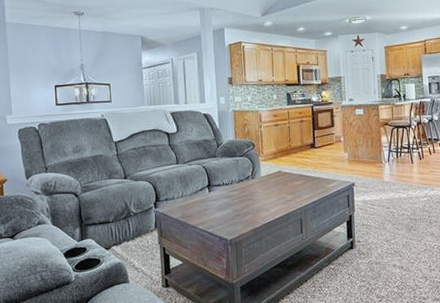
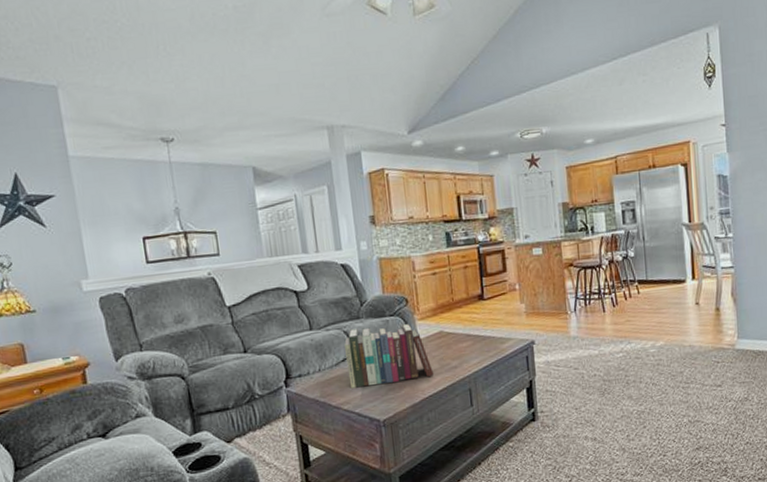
books: none [203,164,273,212] -> present [344,324,434,388]

